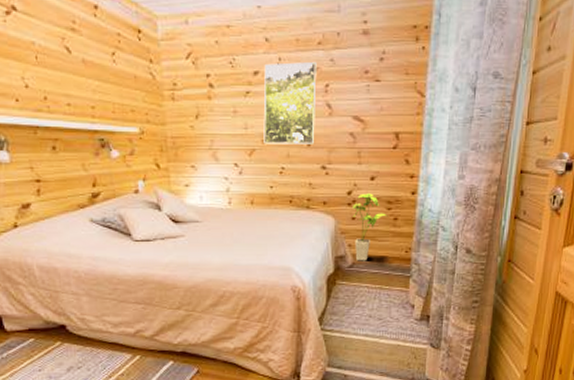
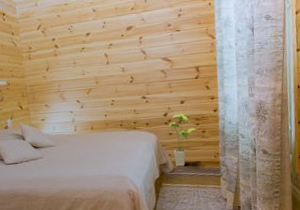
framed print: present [263,61,317,144] -> none [94,22,135,84]

